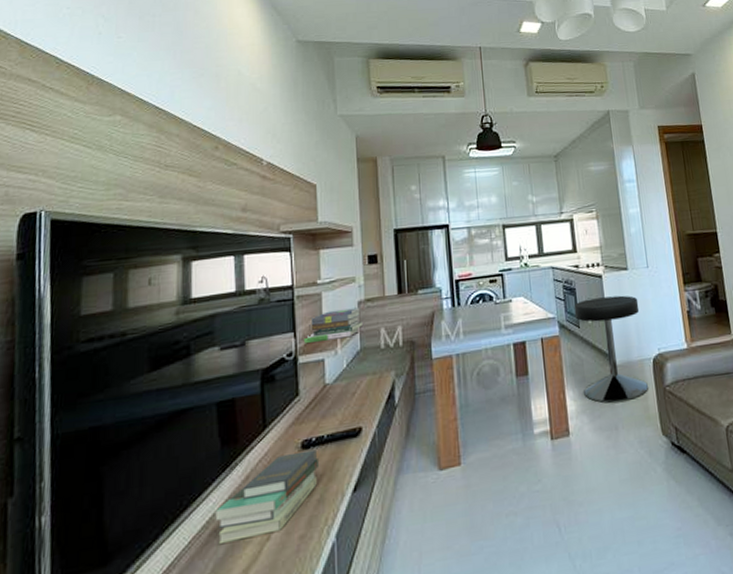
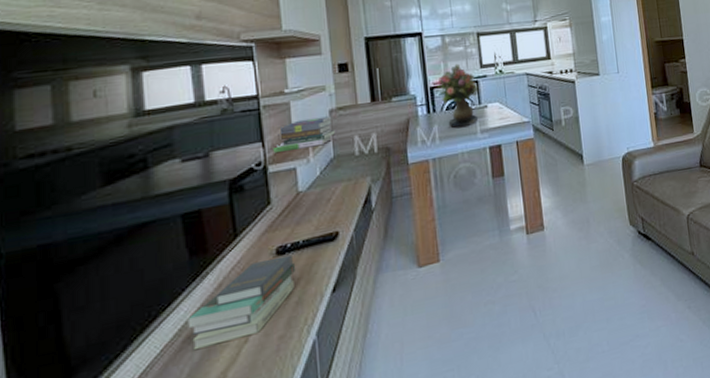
bouquet: none [463,256,504,323] -> present [437,63,479,128]
bar stool: present [573,295,648,403] -> none [548,99,618,199]

